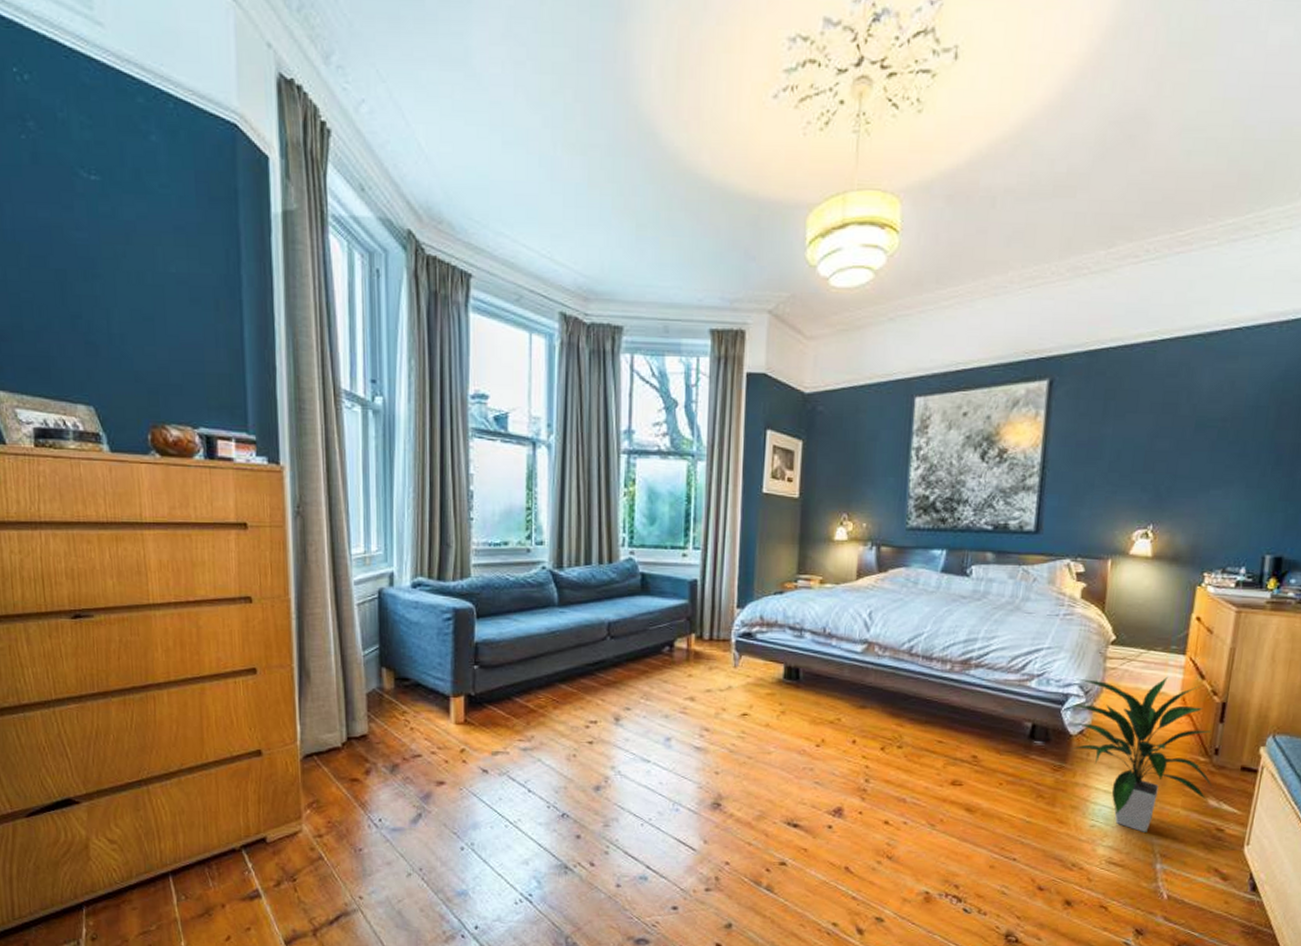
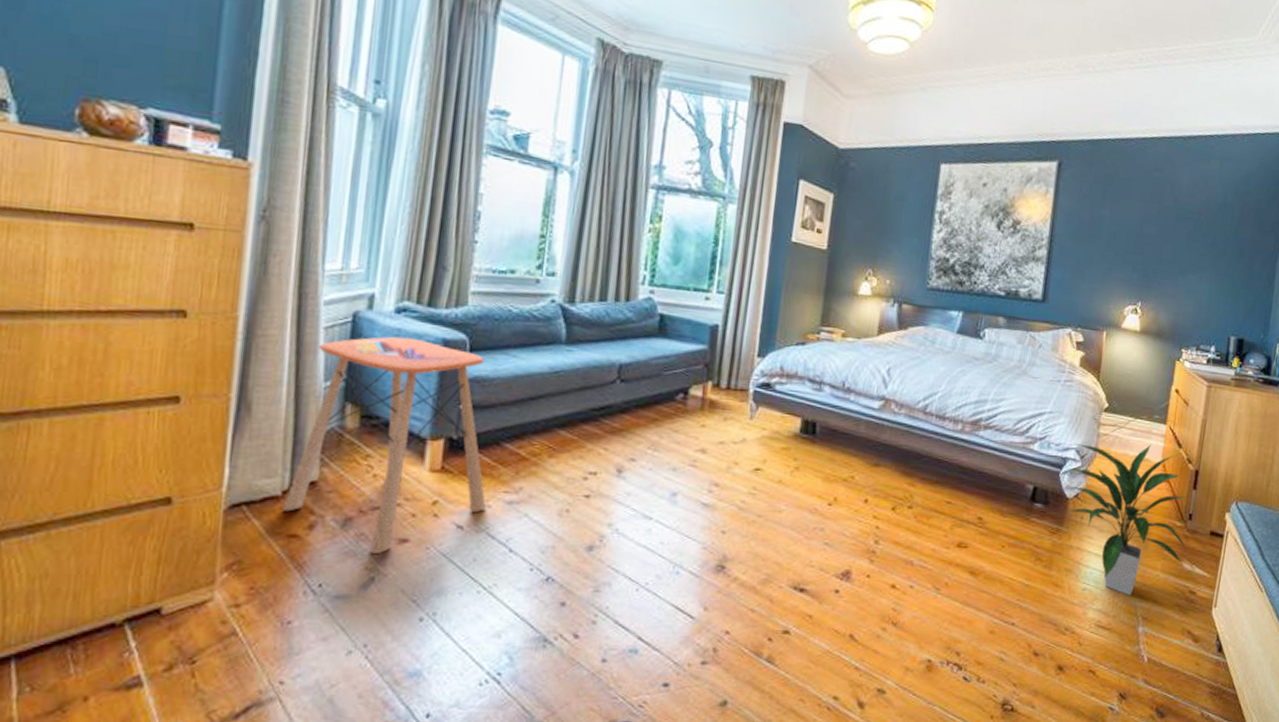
side table: none [344,608,505,794] -> present [282,336,487,554]

